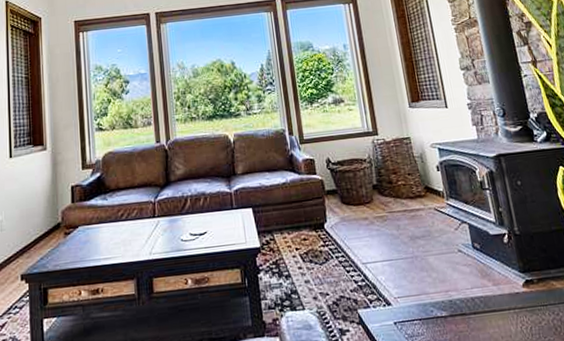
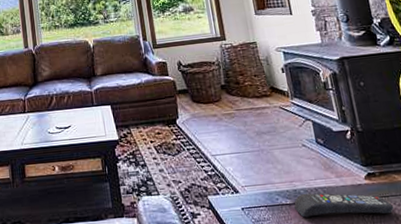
remote control: none [449,303,553,332] -> present [294,193,394,218]

